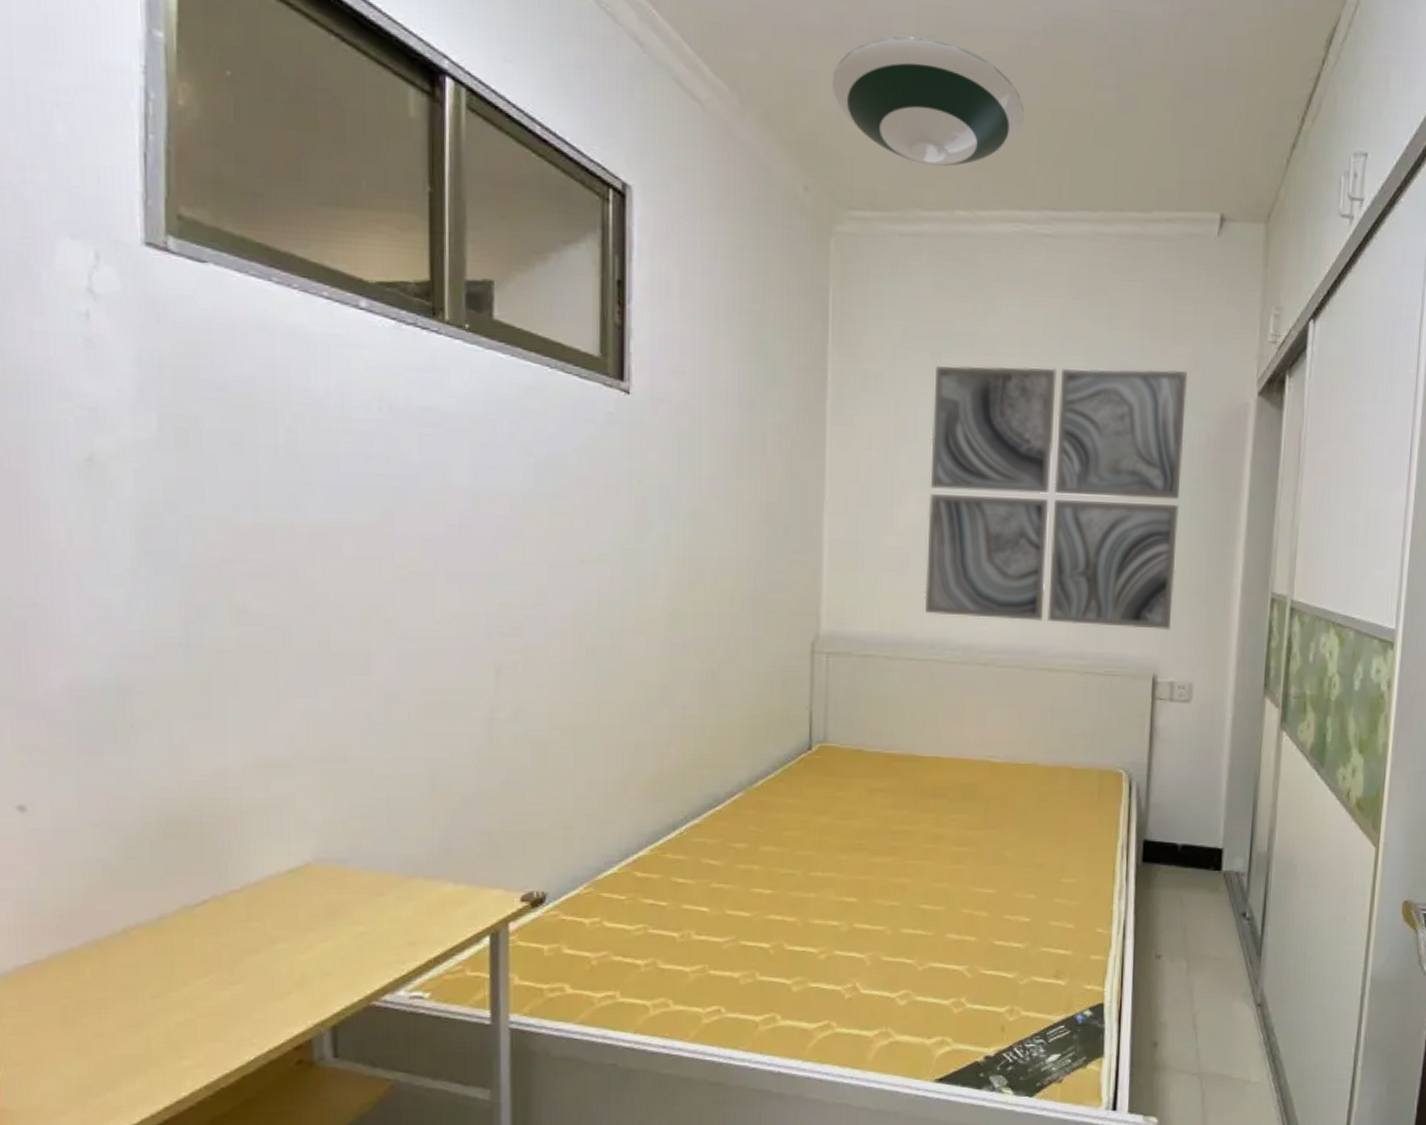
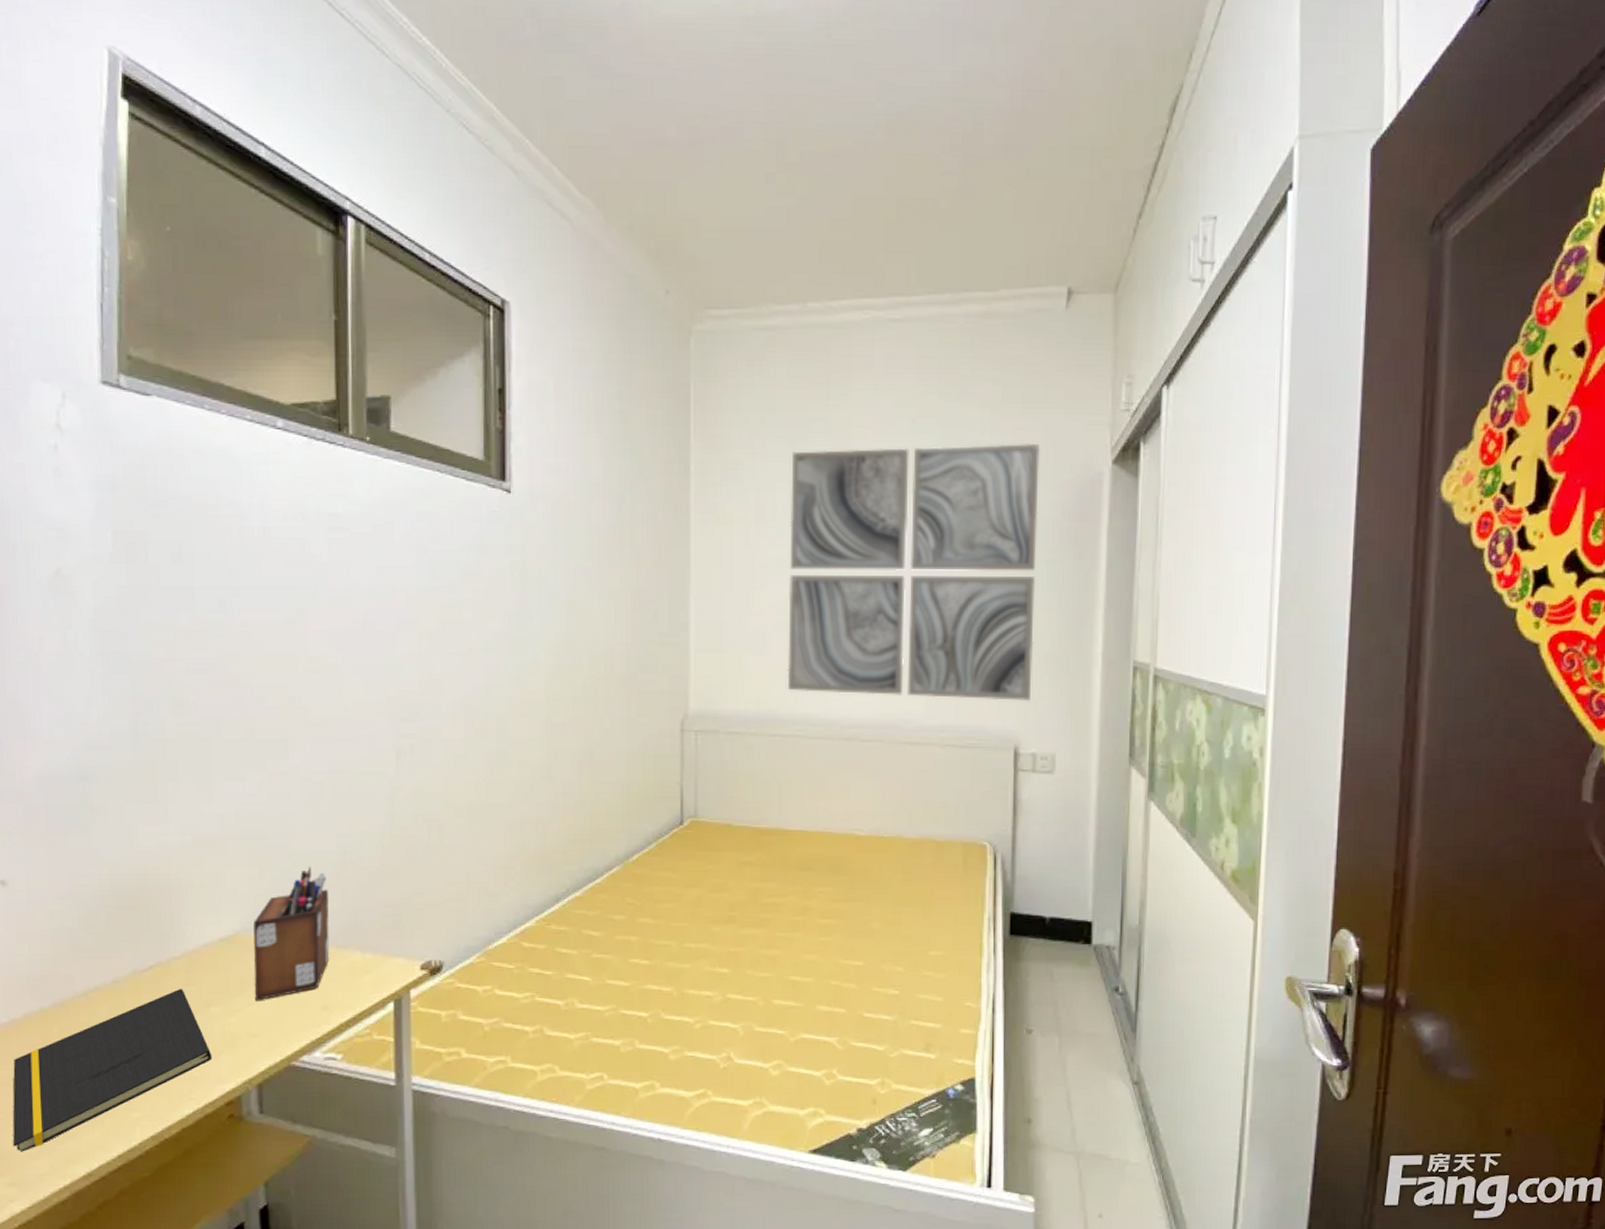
notepad: none [34,924,278,1108] -> present [12,988,213,1152]
desk organizer: none [328,792,417,936] -> present [253,867,330,1000]
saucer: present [833,36,1024,166] -> none [690,143,870,261]

